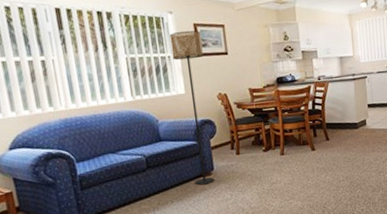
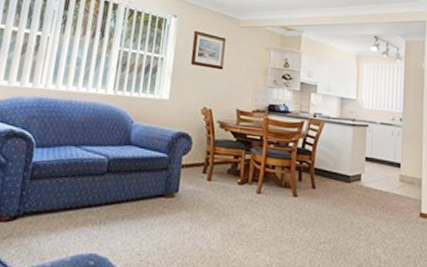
floor lamp: present [169,30,215,185] -> none [154,35,199,208]

